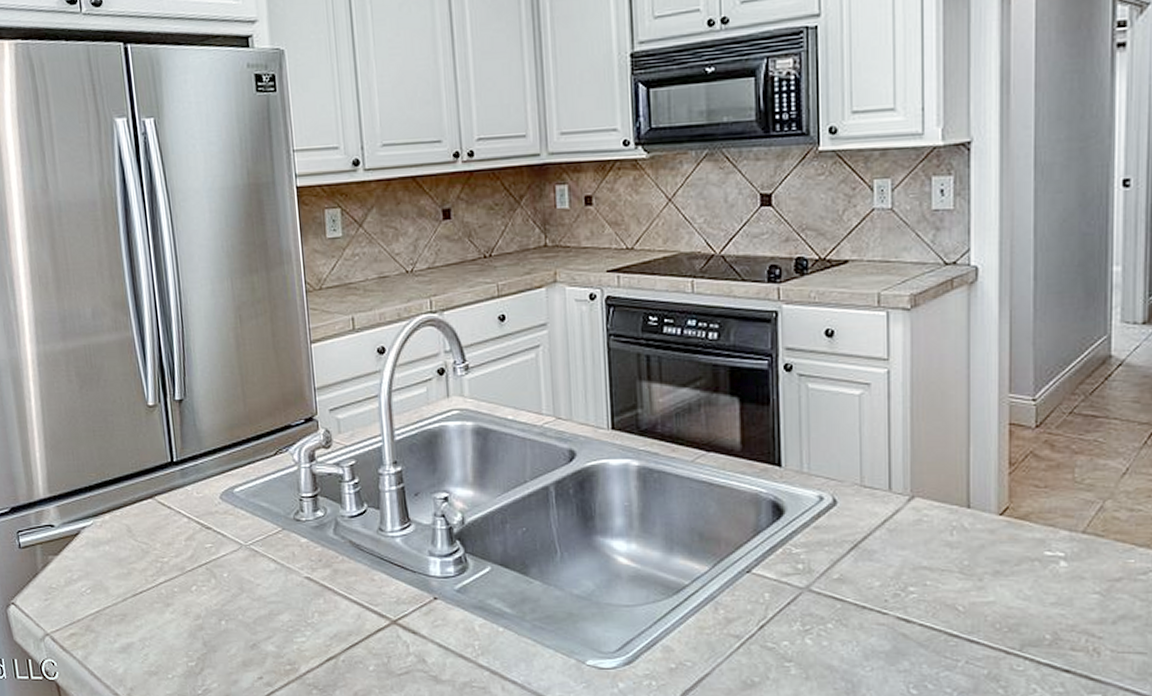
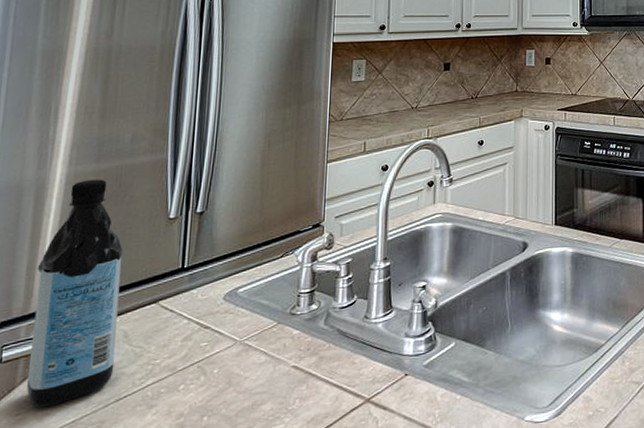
water bottle: none [31,360,125,594] -> present [26,179,123,407]

